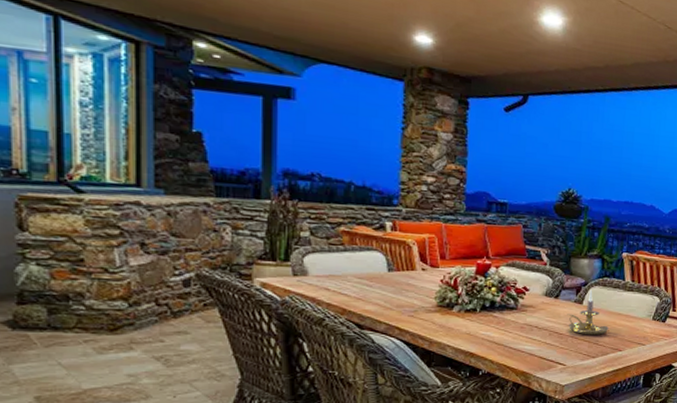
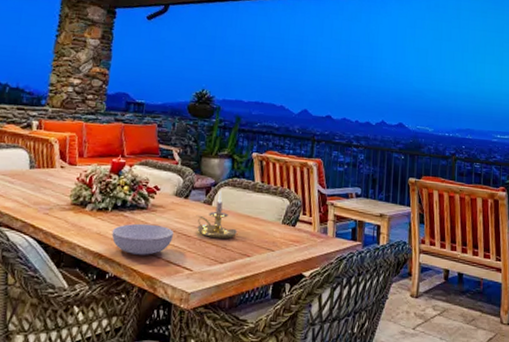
serving bowl: none [482,323,546,353] -> present [111,223,174,255]

